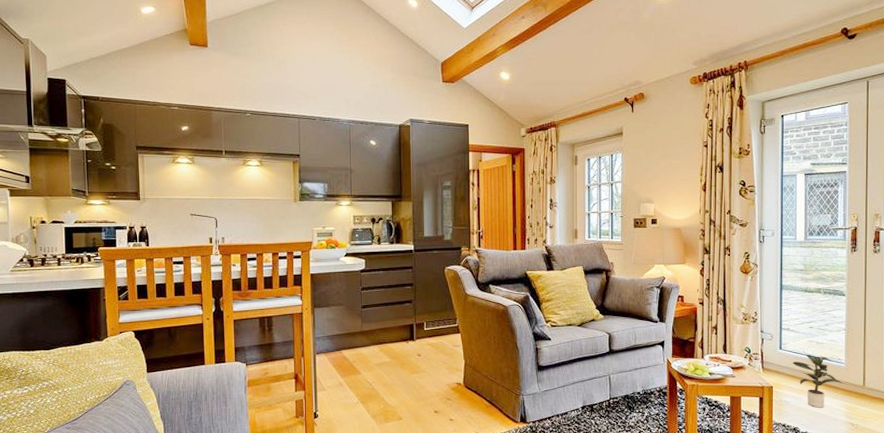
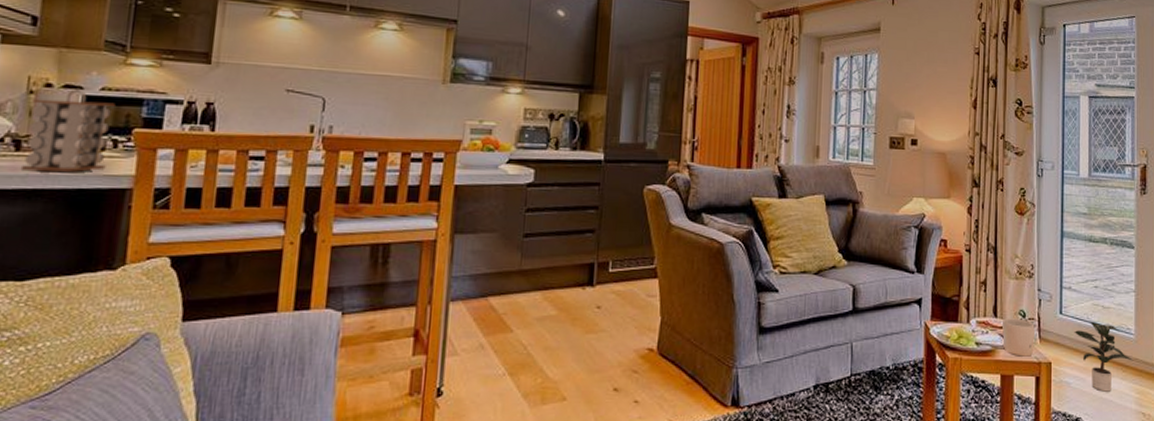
spice rack: none [35,224,86,280] -> present [20,89,116,173]
mug: none [731,354,758,383] -> present [1002,318,1035,357]

